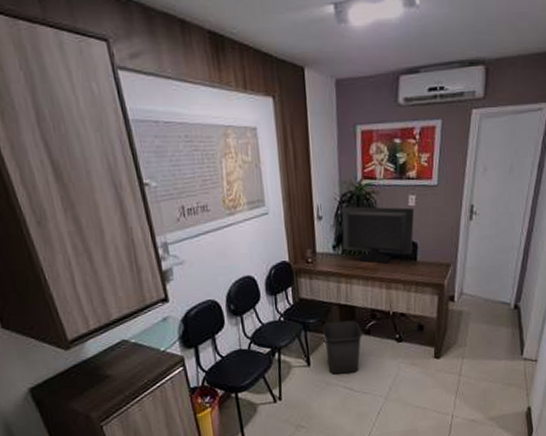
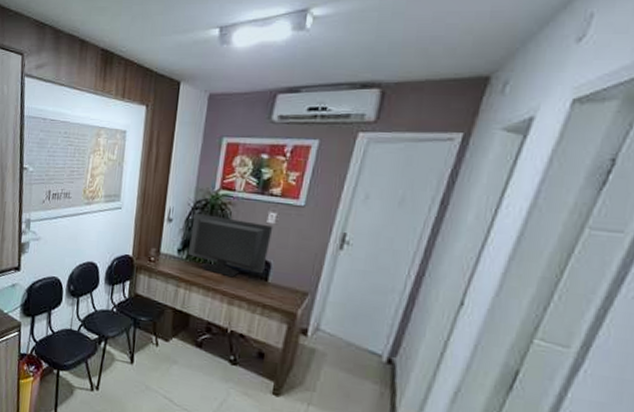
waste bin: present [322,320,362,375] -> none [151,323,193,385]

